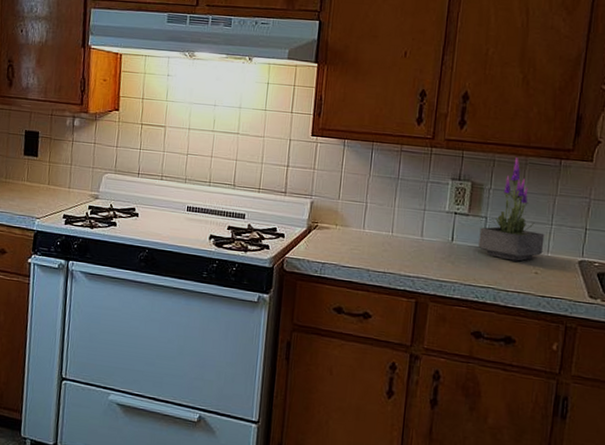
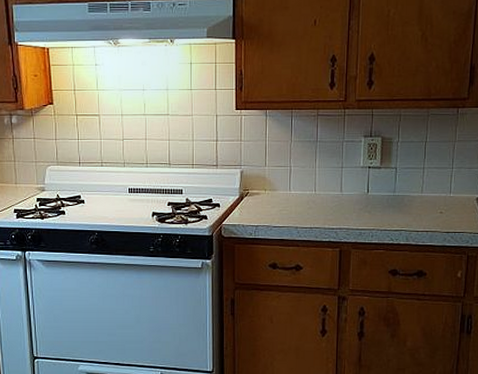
potted plant: present [478,157,545,262] -> none [391,110,447,204]

